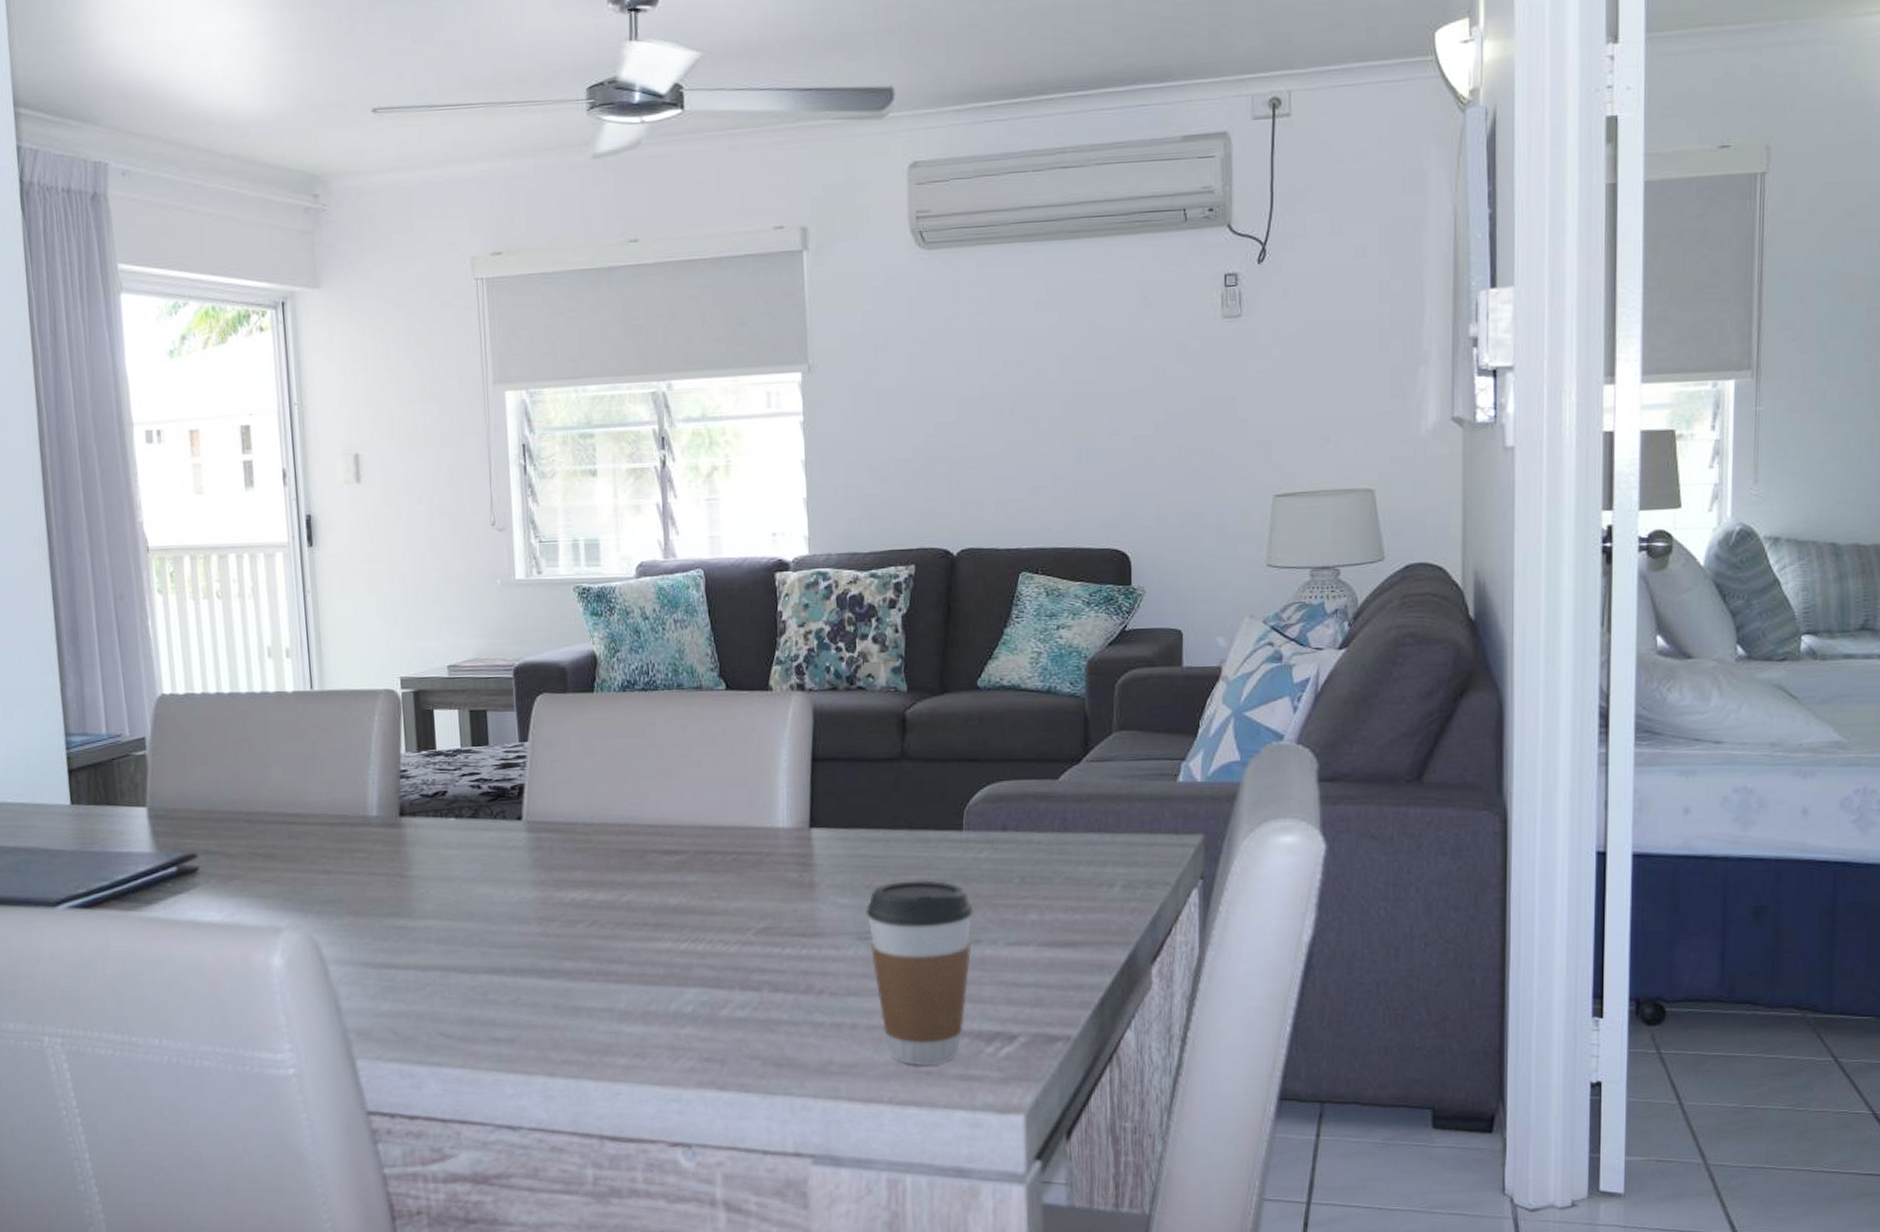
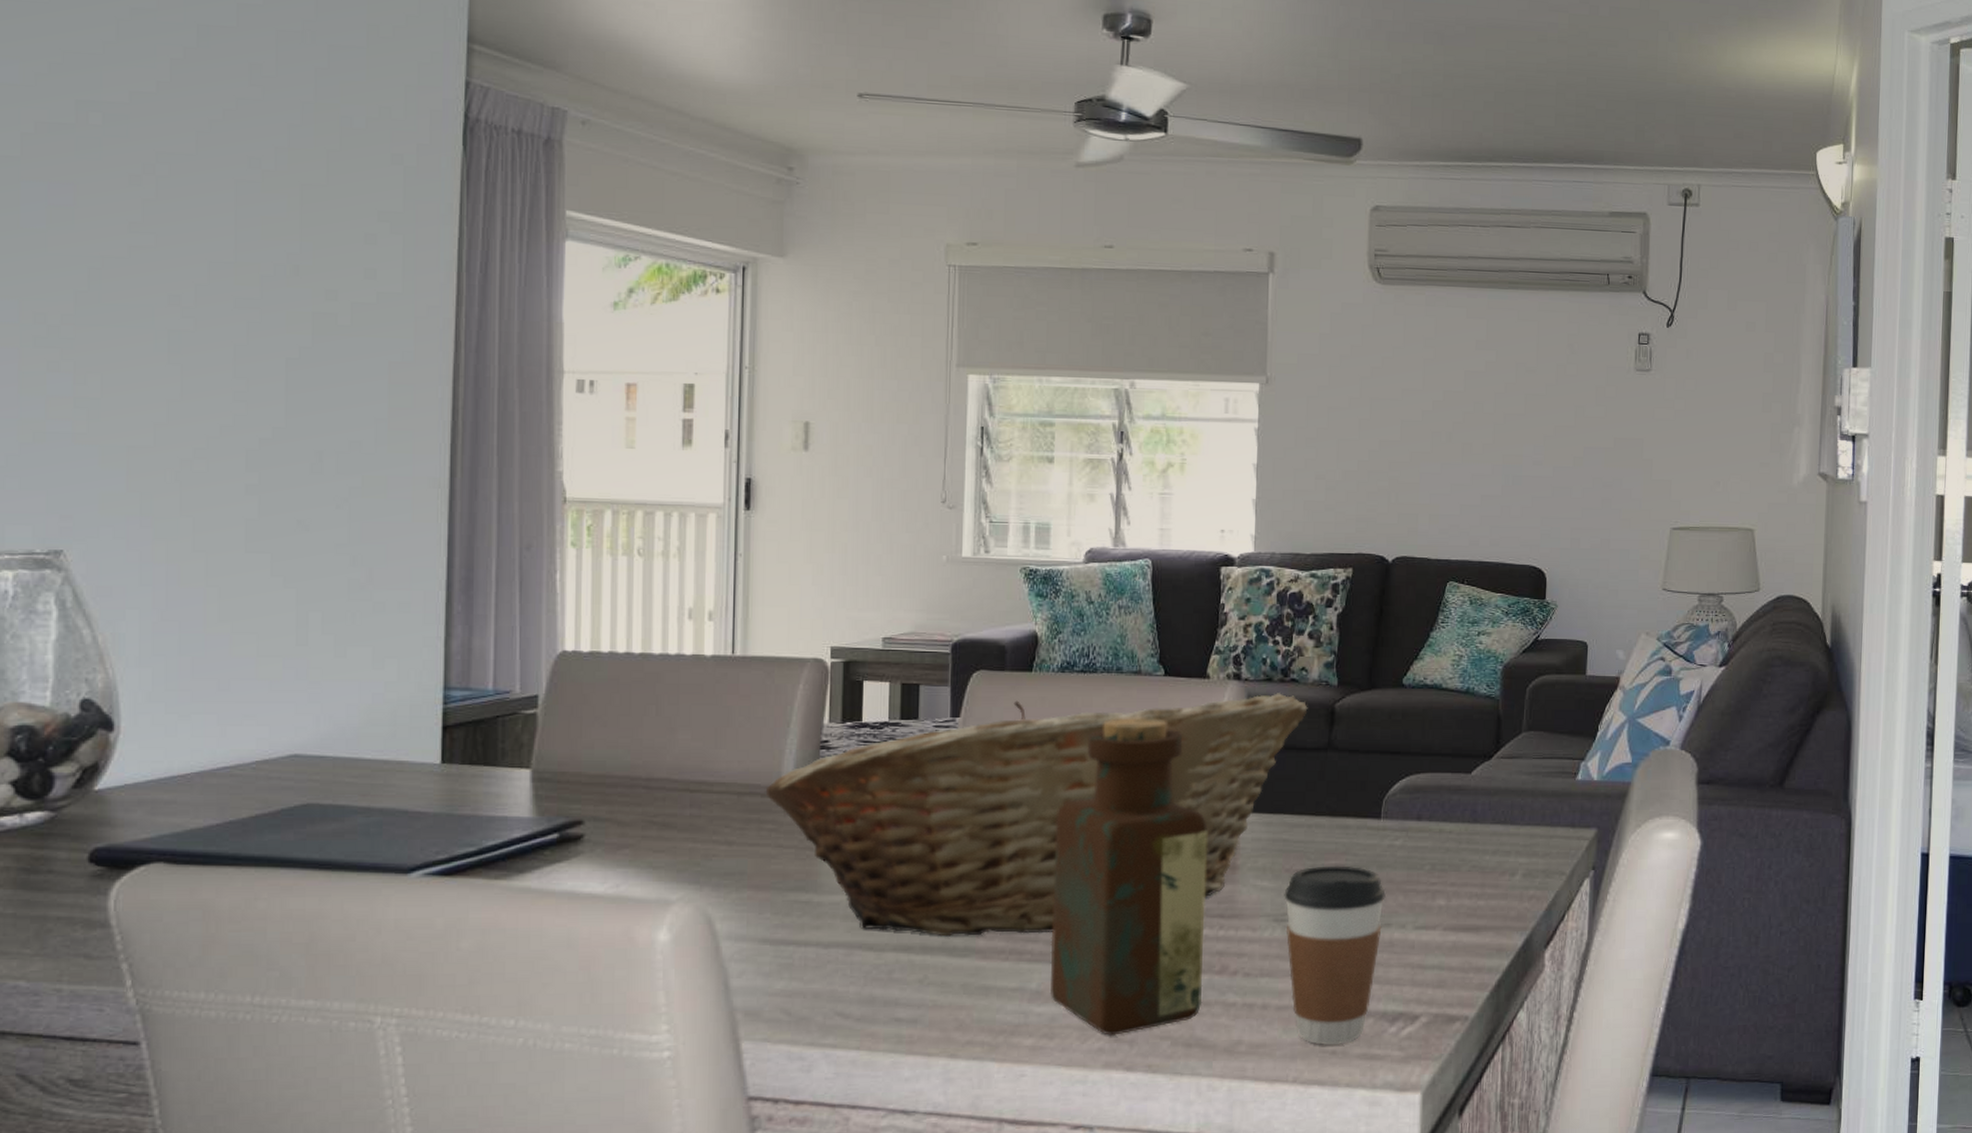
fruit basket: none [354,702,877,959] -> present [765,693,1308,937]
bottle: none [630,734,790,1055] -> present [1050,718,1207,1036]

